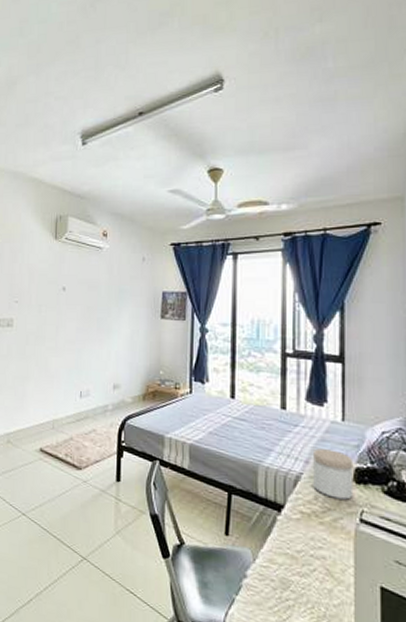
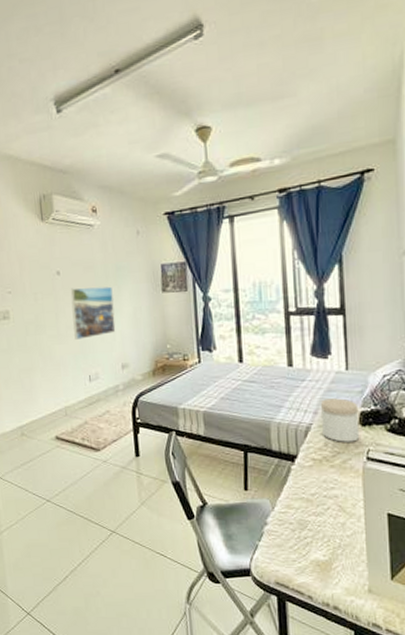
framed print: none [70,304,113,355] -> present [70,286,116,340]

